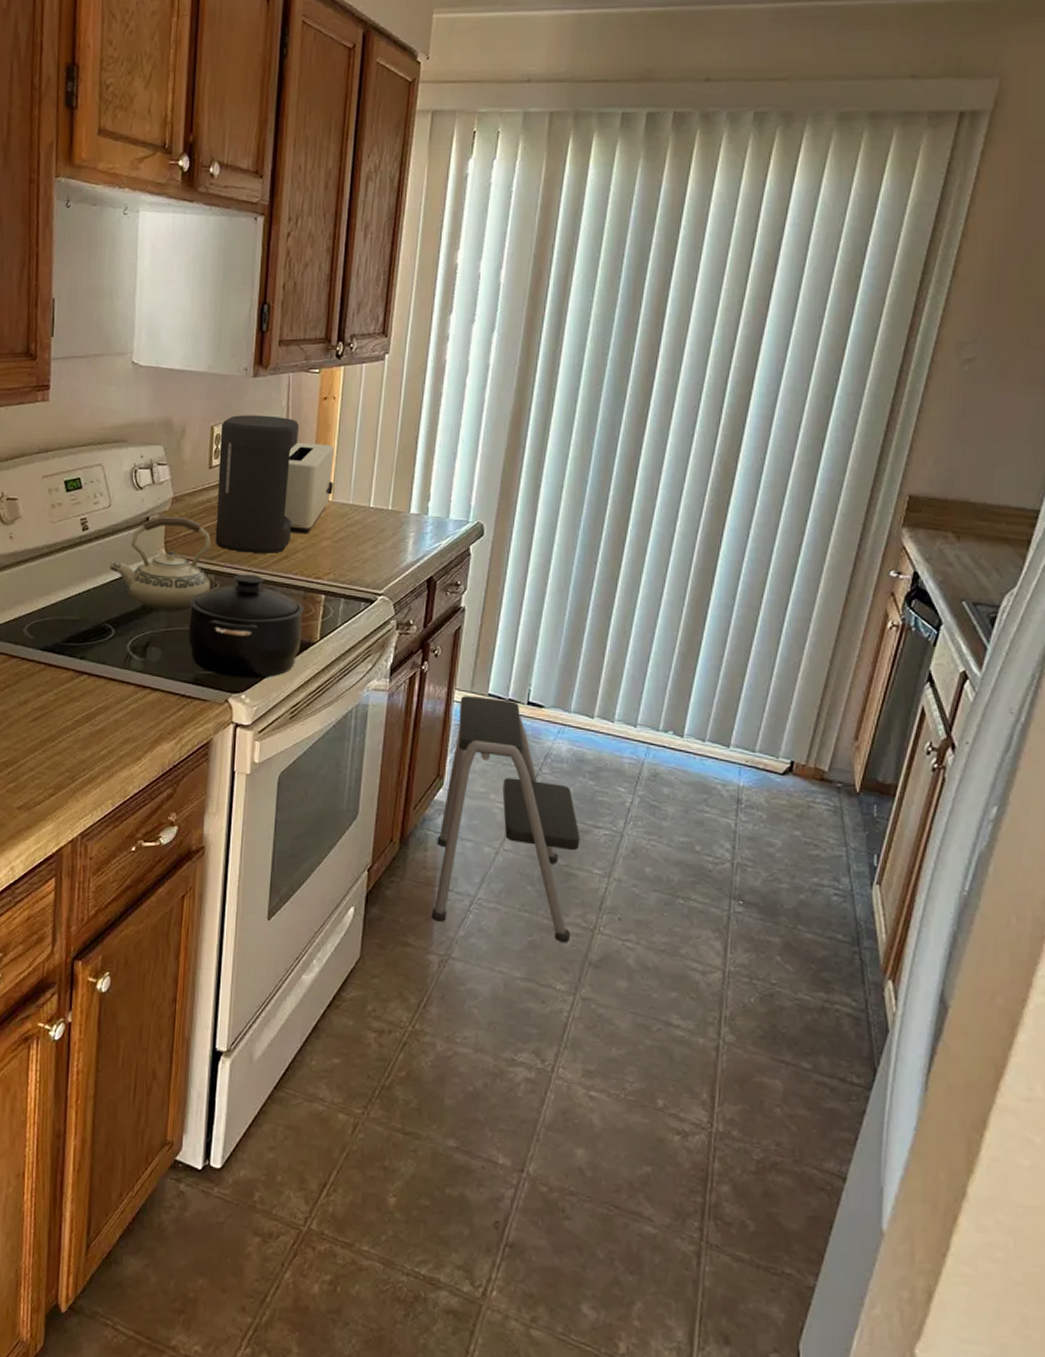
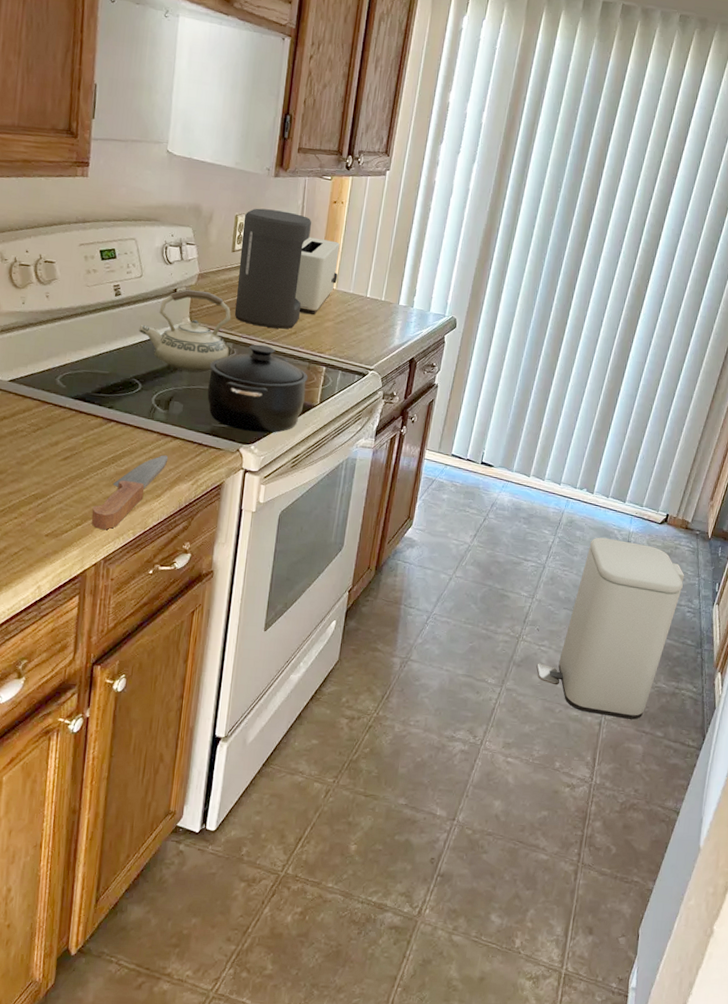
kitchen knife: none [65,710,148,800] -> present [91,455,169,530]
step stool: present [431,696,580,942] -> none [396,455,514,647]
pedal bin: none [621,794,825,1044] -> present [536,537,685,720]

